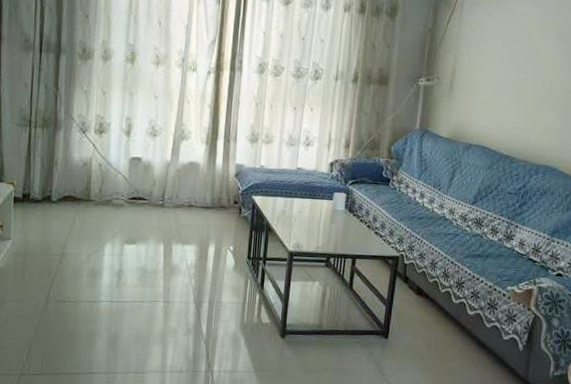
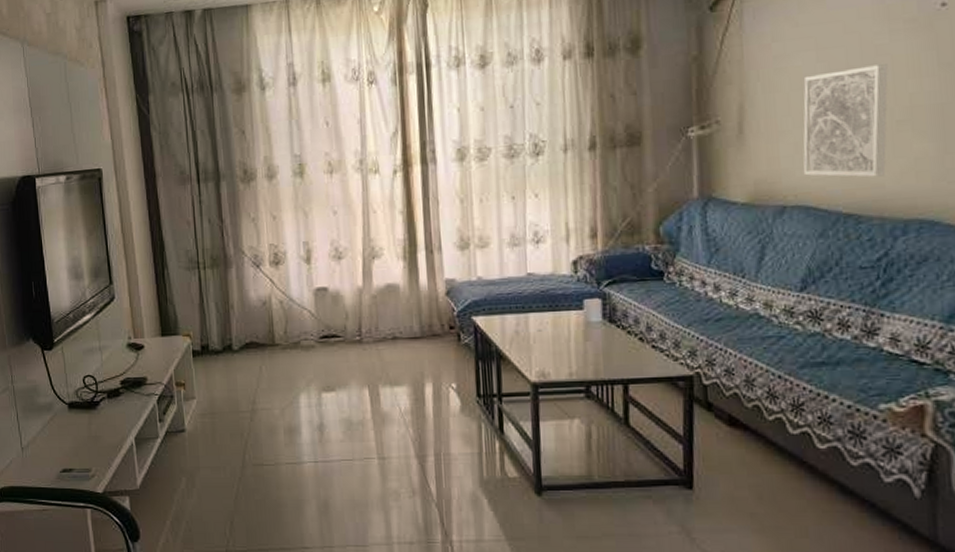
wall art: none [484,57,541,134] -> present [803,64,888,178]

